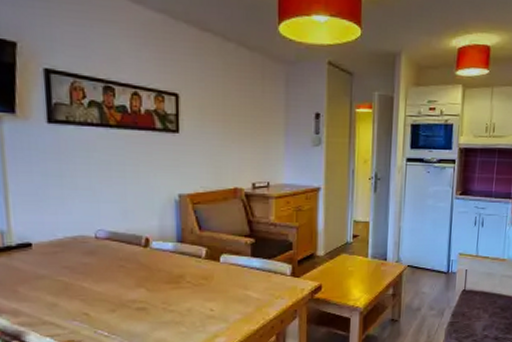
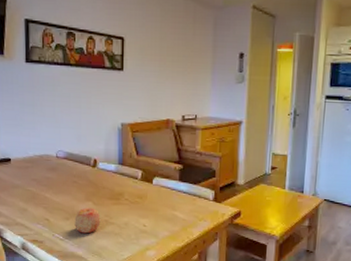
apple: none [123,295,157,326] -> present [74,207,101,234]

